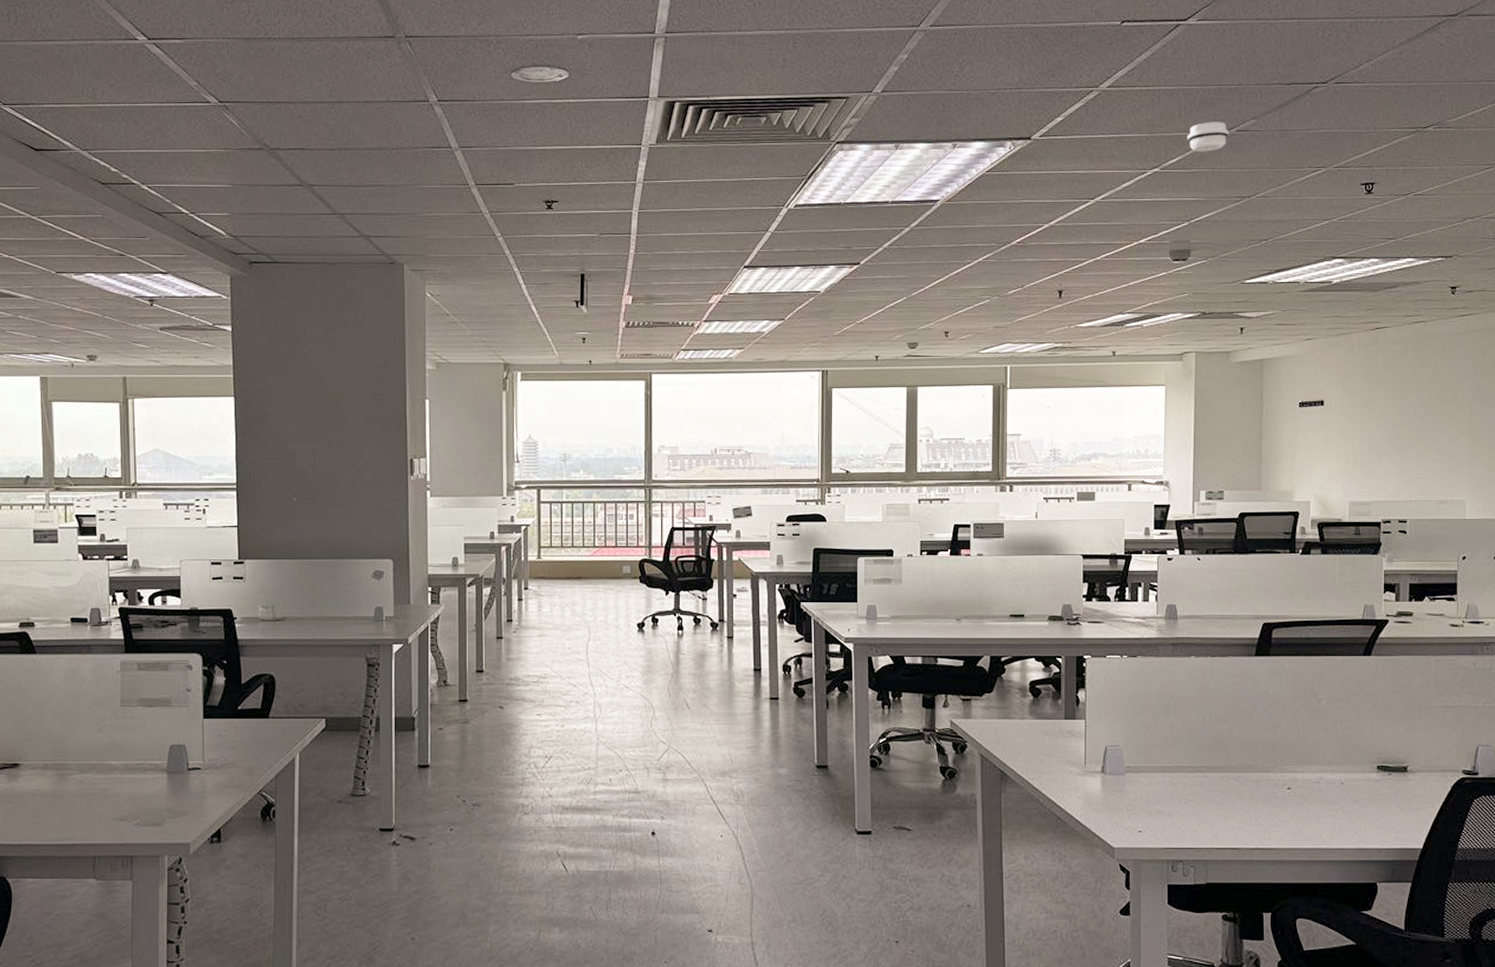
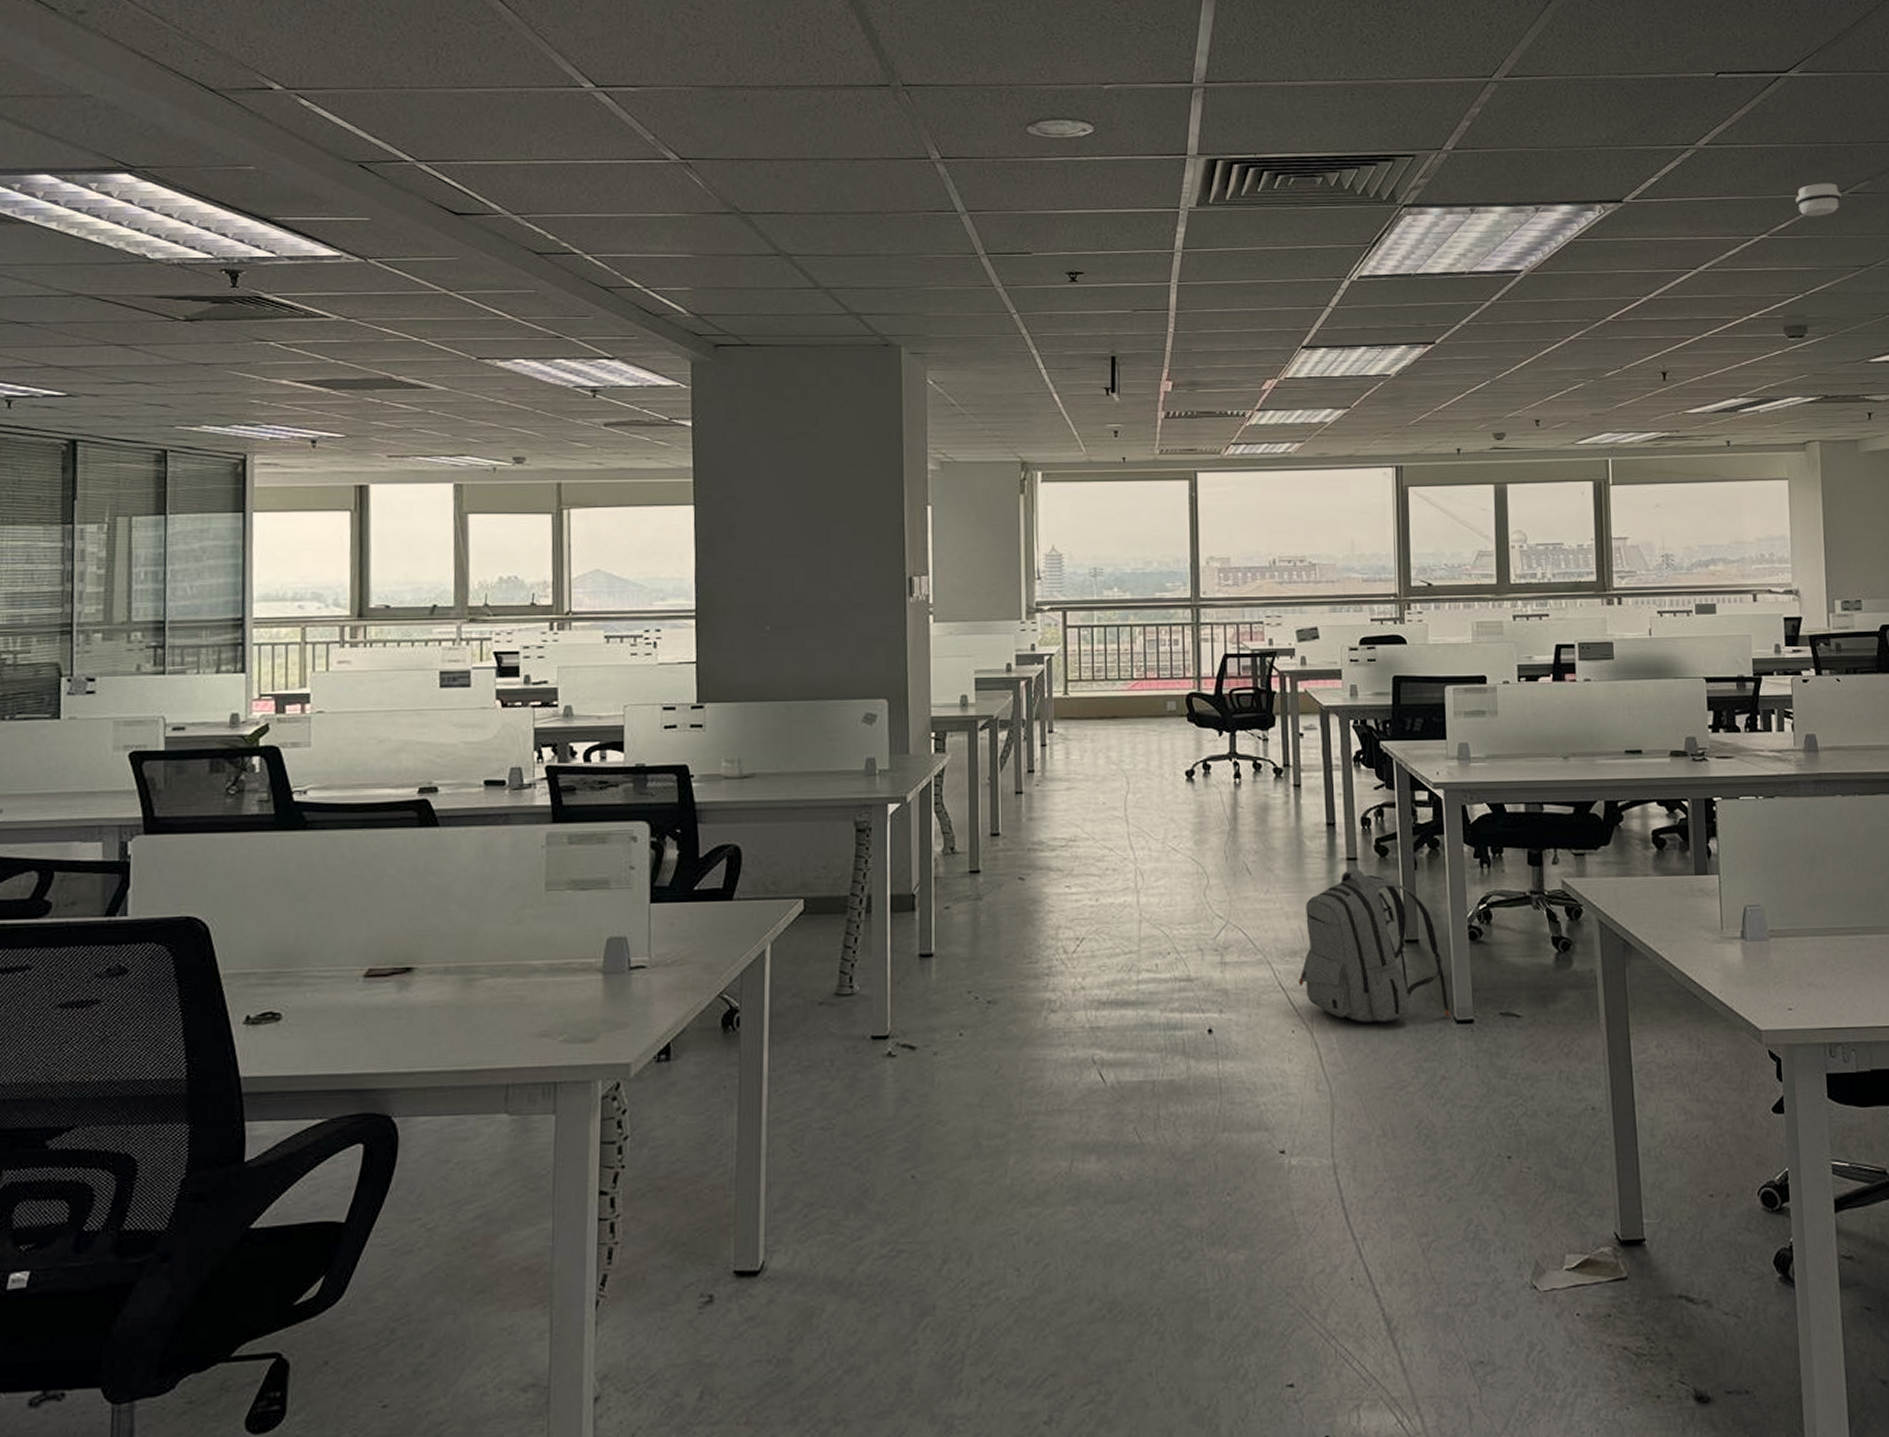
backpack: none [726,707,852,831] -> present [1298,869,1450,1023]

